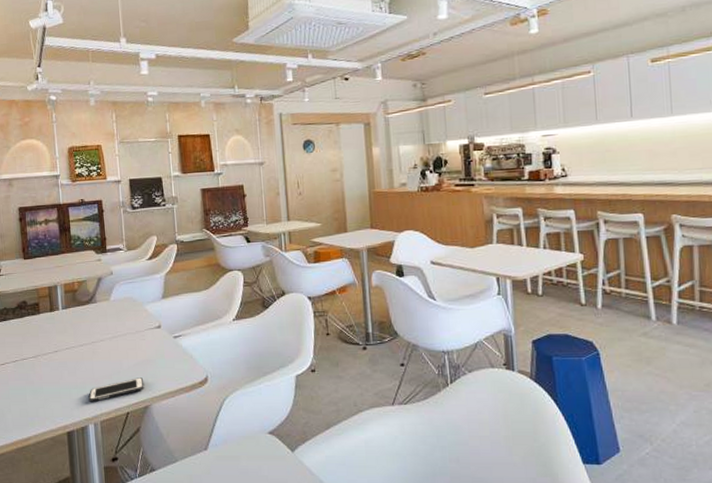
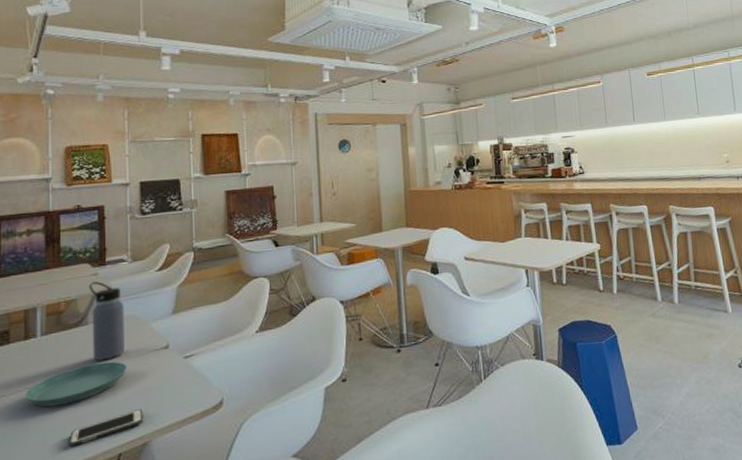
saucer: none [54,335,129,368] -> present [25,361,126,407]
water bottle: none [95,266,126,334] -> present [89,281,125,361]

